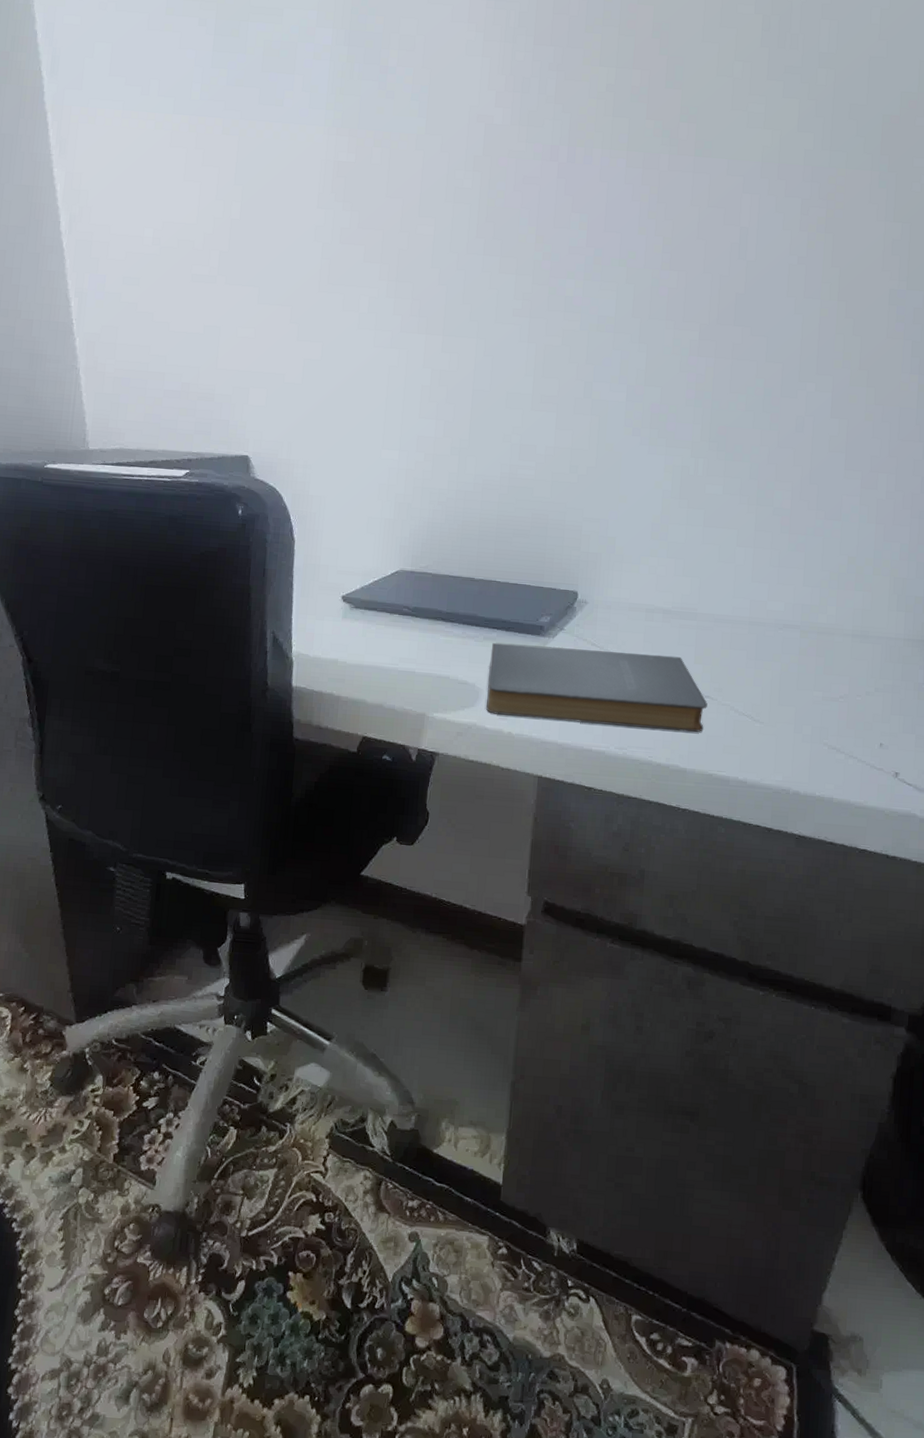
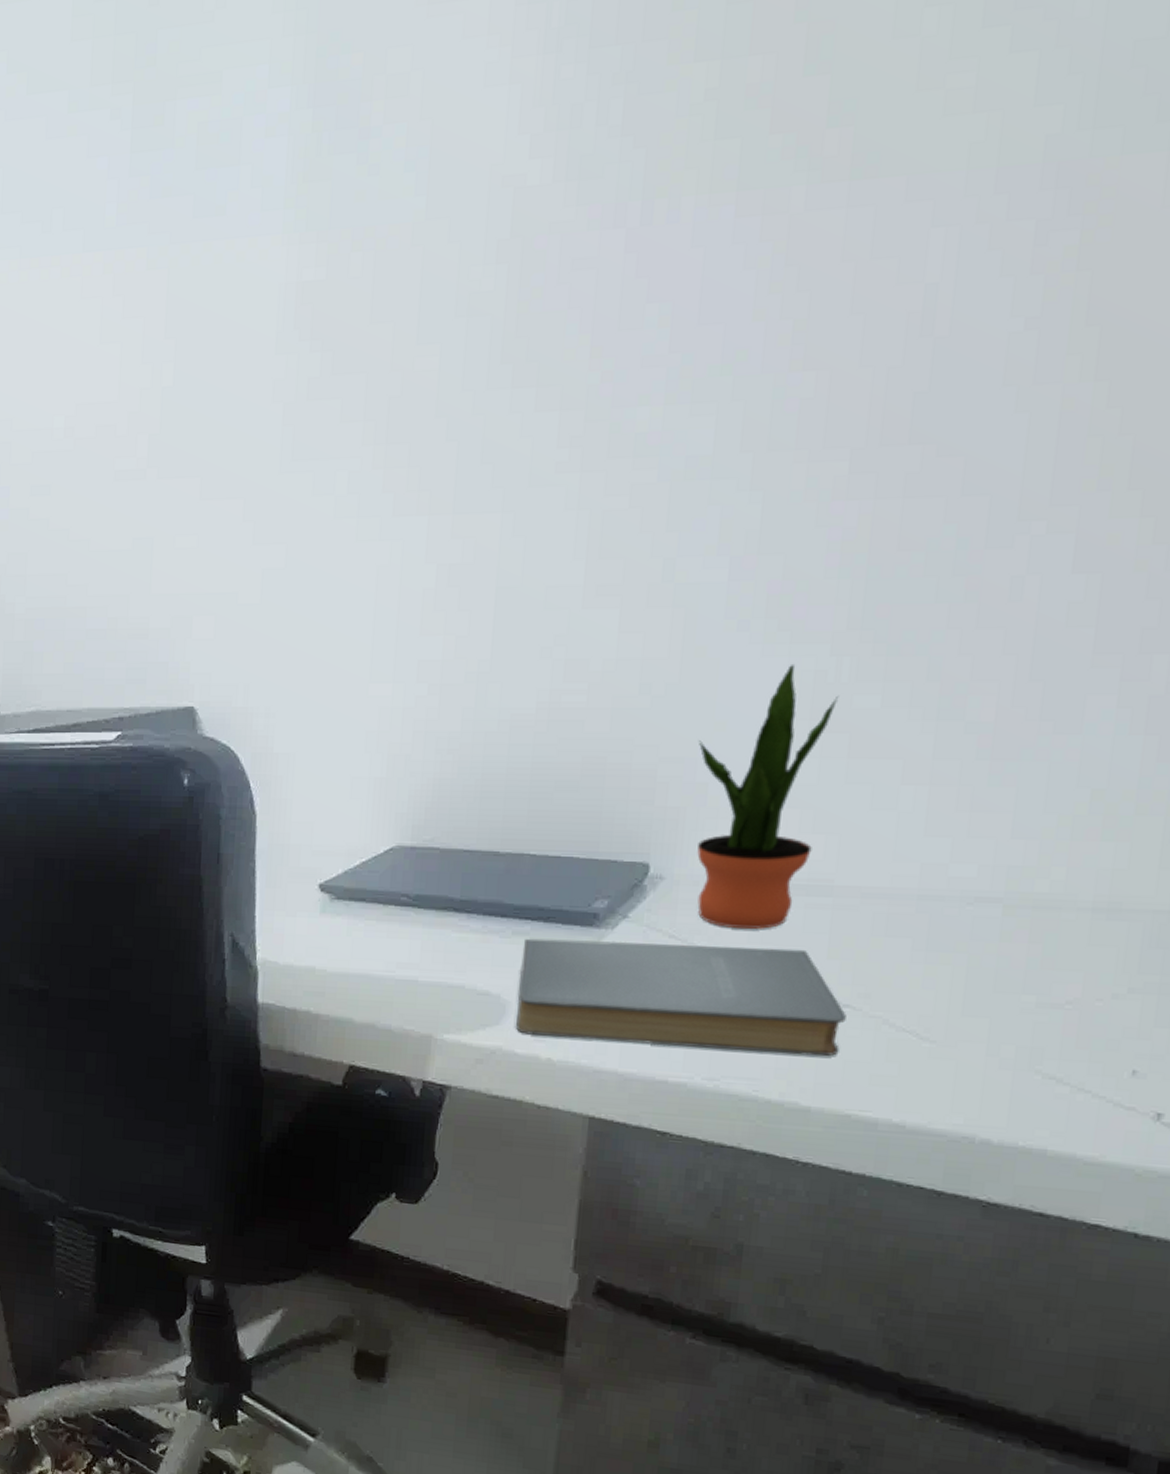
potted plant: none [608,460,697,641] -> present [697,663,840,929]

